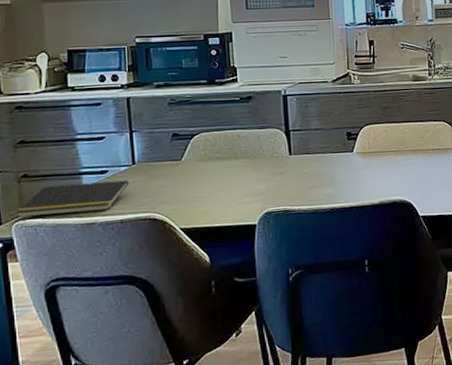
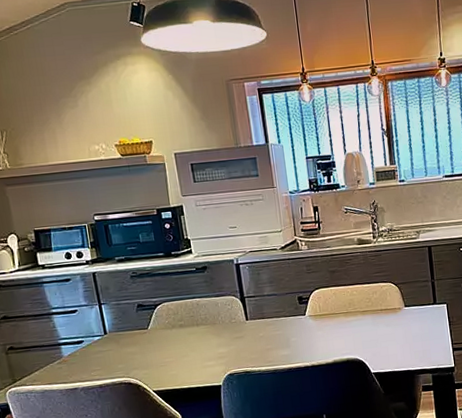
notepad: present [16,180,129,218] -> none [8,348,104,386]

